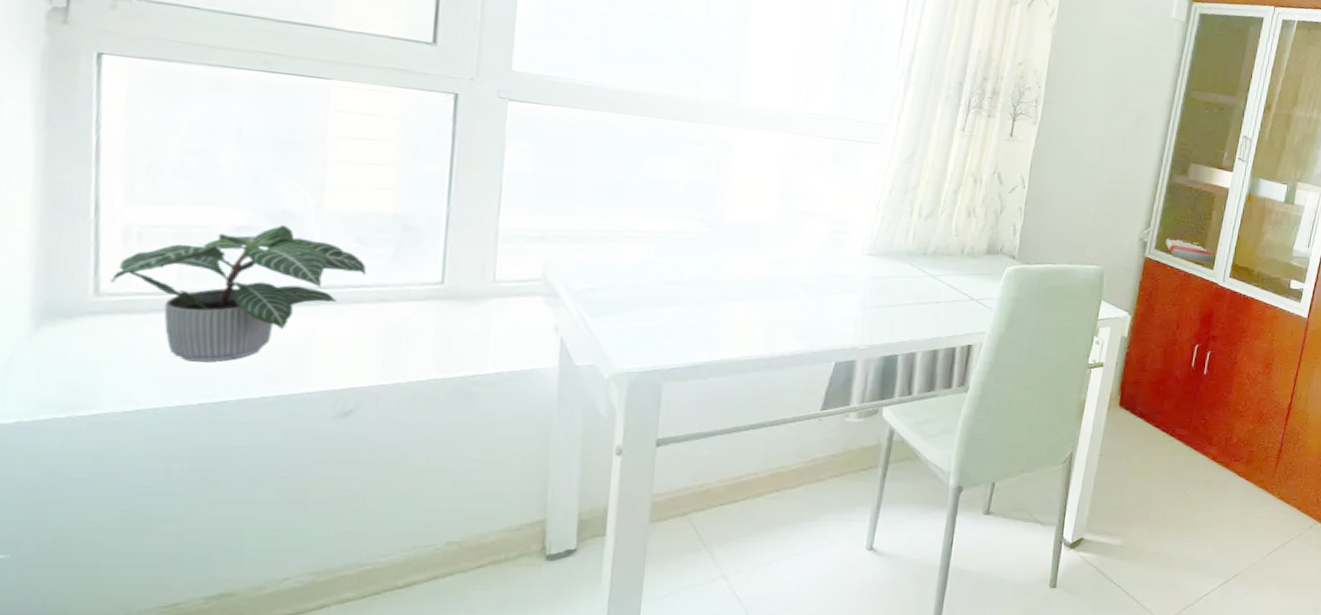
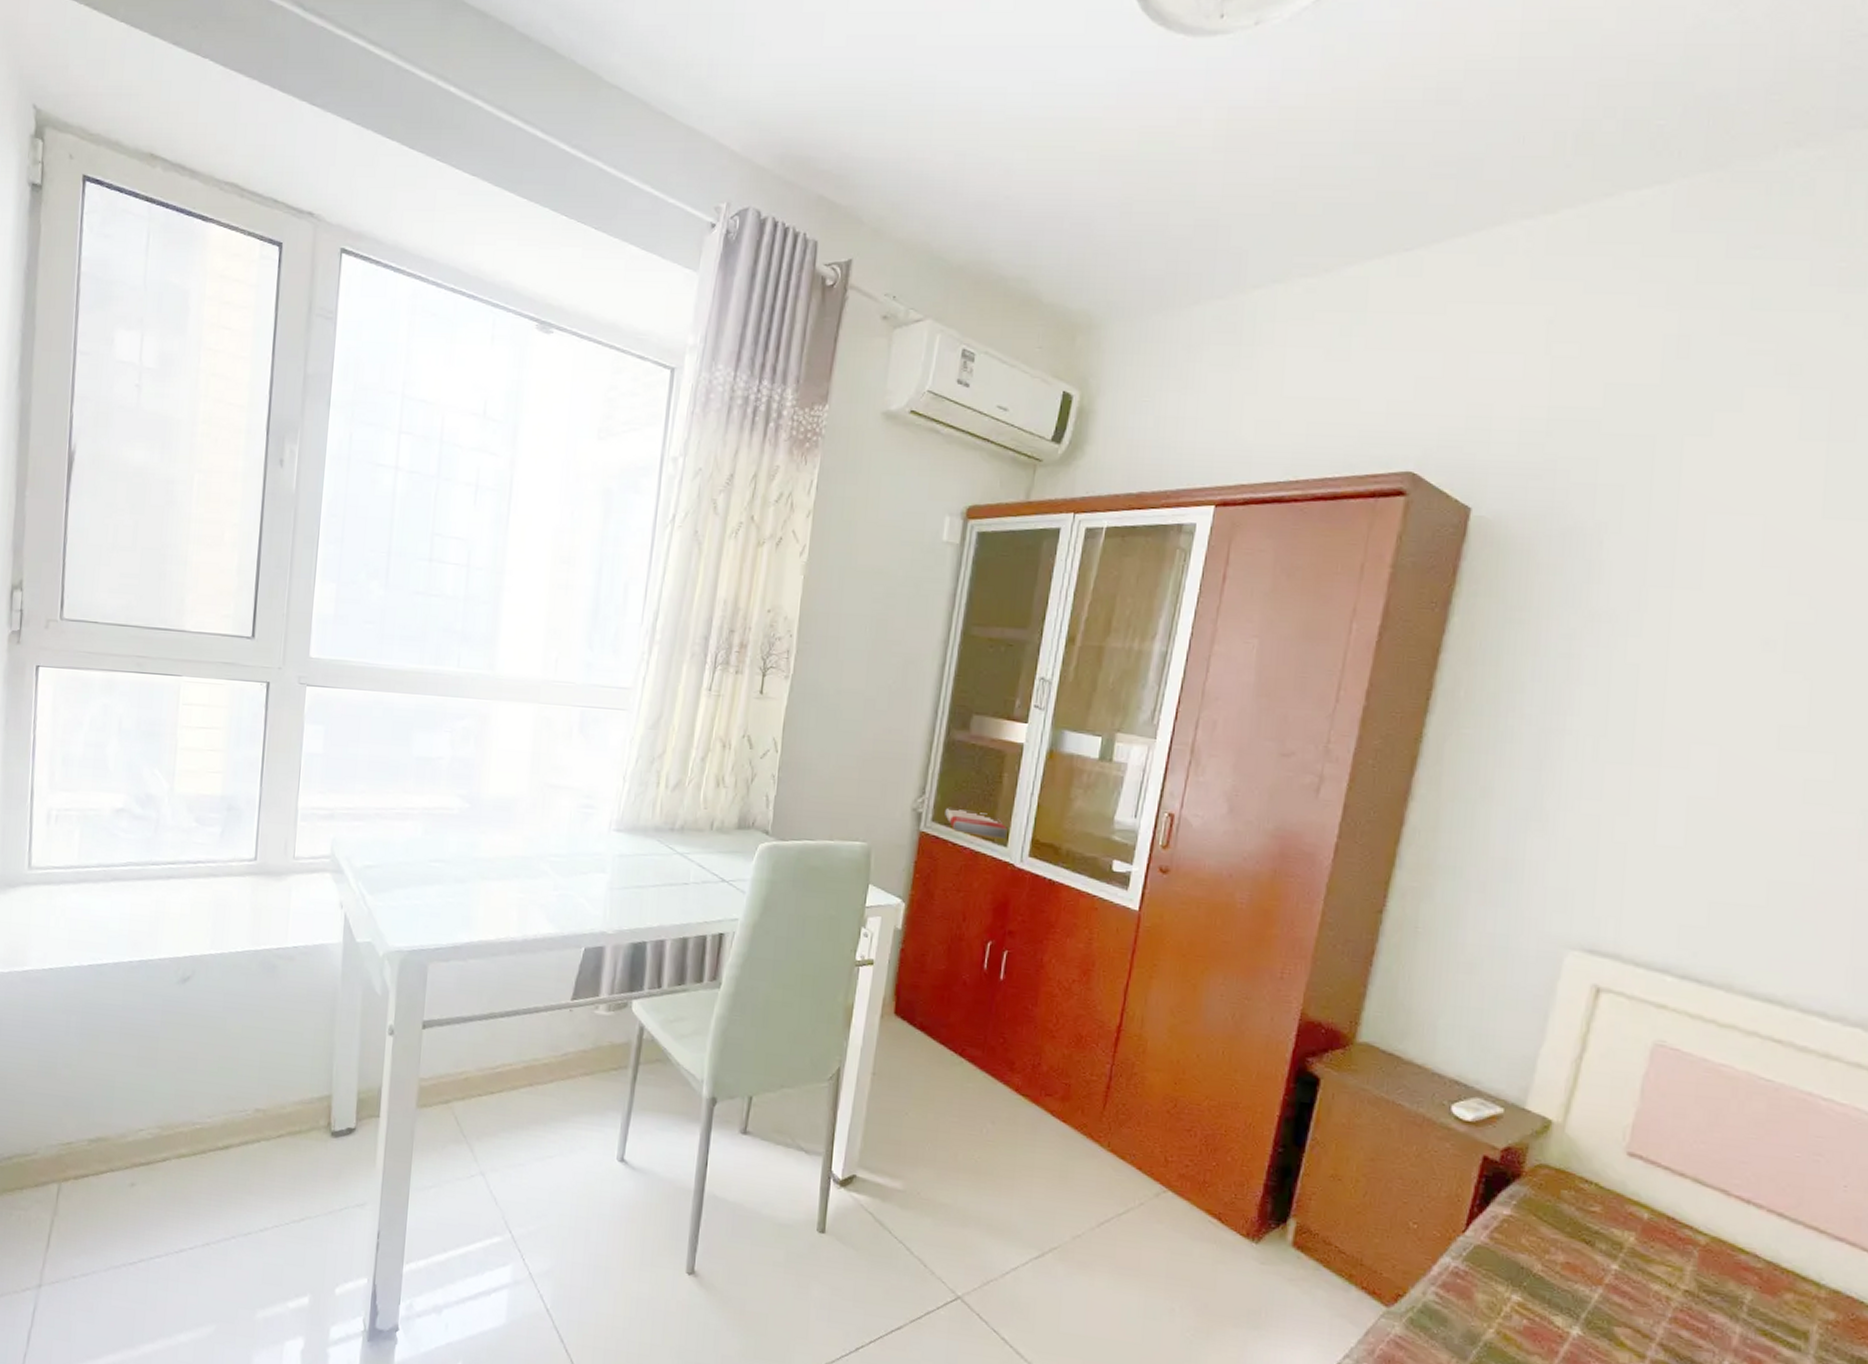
potted plant: present [109,224,367,362] -> none [37,806,202,928]

